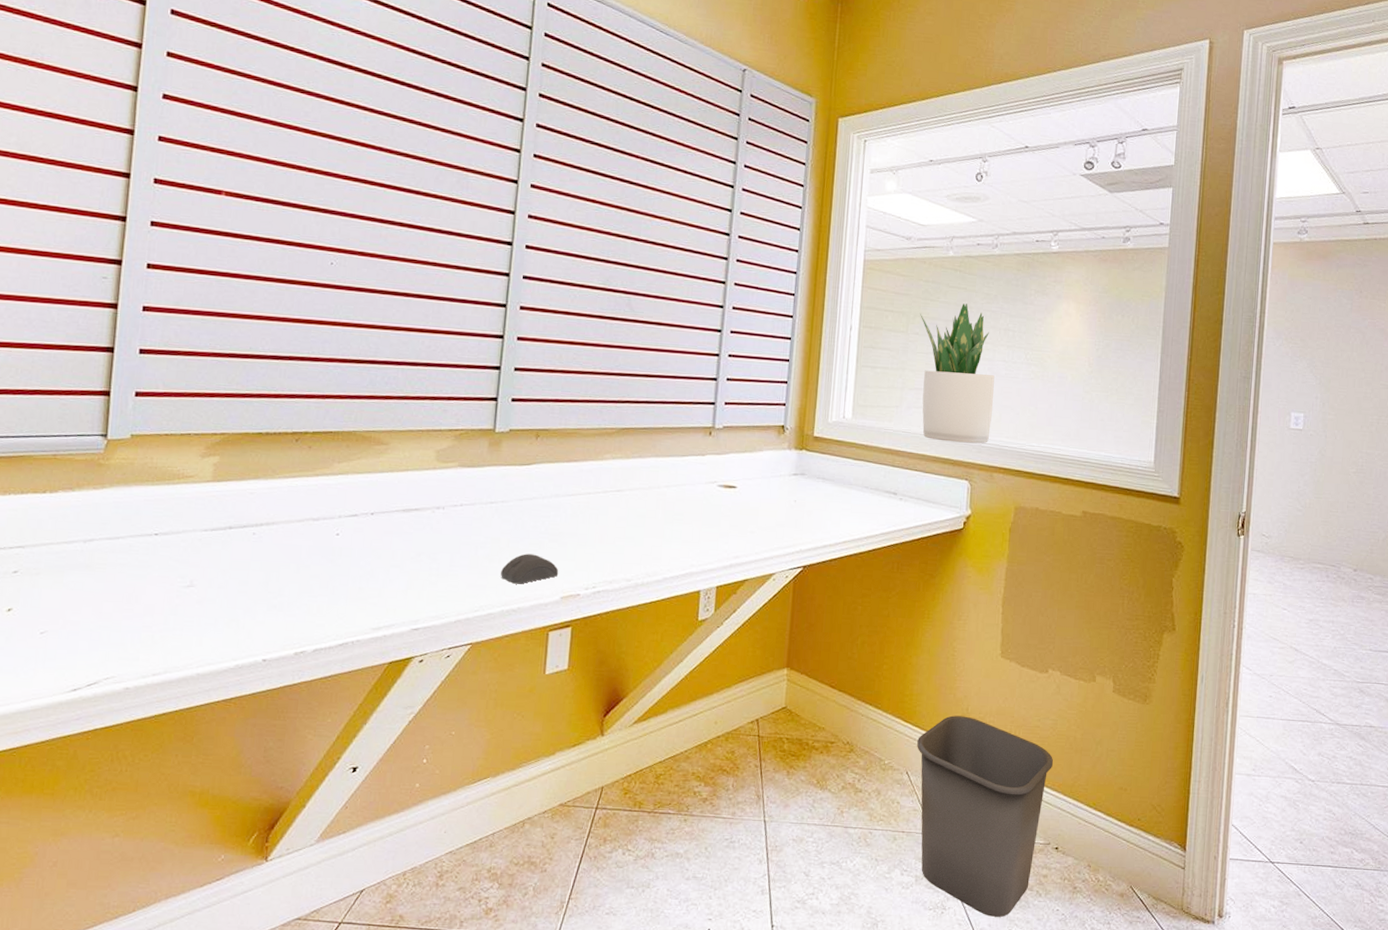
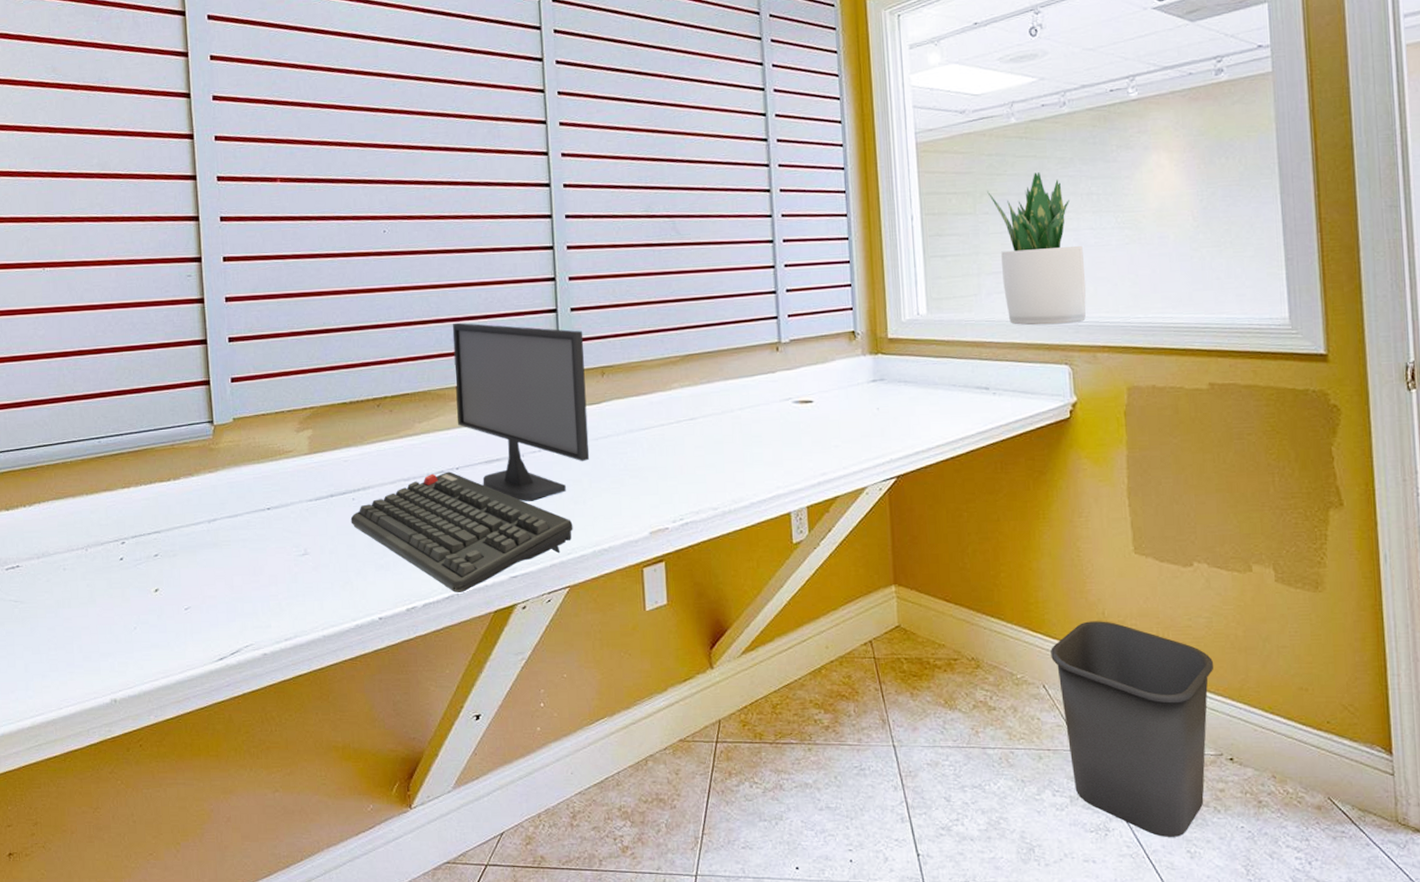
computer keyboard: none [247,516,485,641] -> present [350,471,573,594]
computer monitor: none [379,366,524,554] -> present [452,322,590,501]
computer mouse: present [501,553,559,584] -> none [587,492,644,524]

